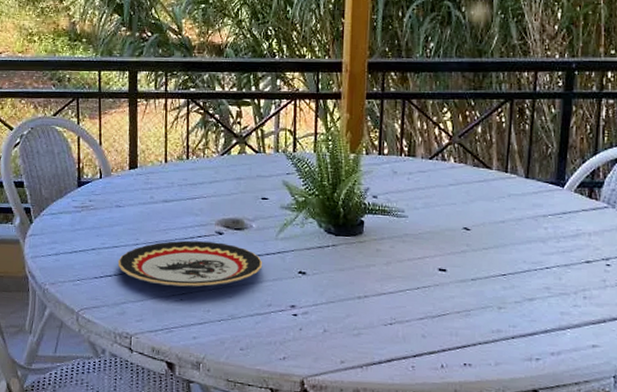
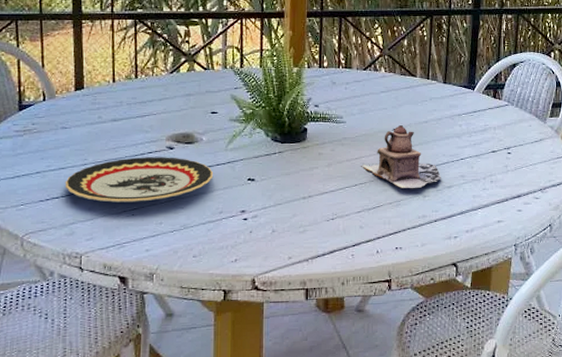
teapot: none [424,224,522,298] -> present [361,125,442,188]

